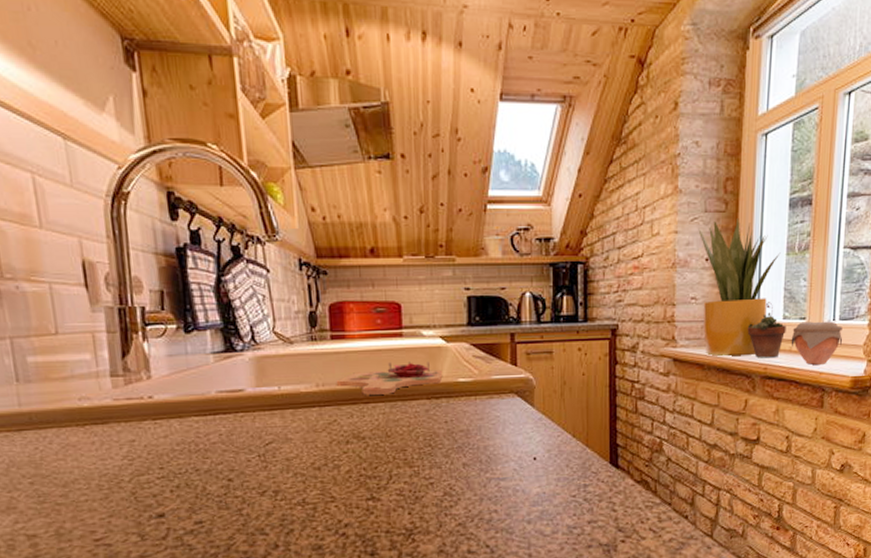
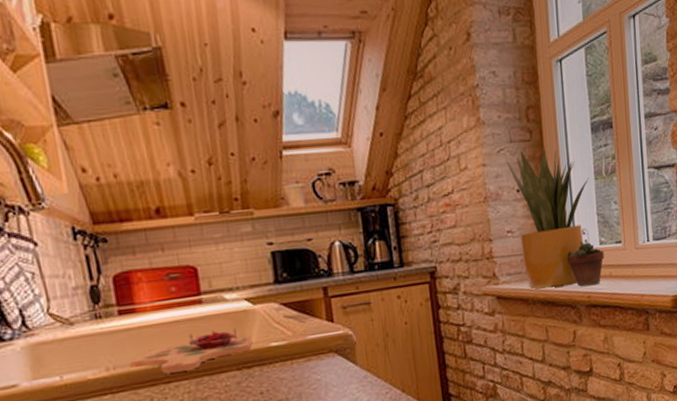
jar: present [791,321,843,365] -> none [610,242,659,288]

